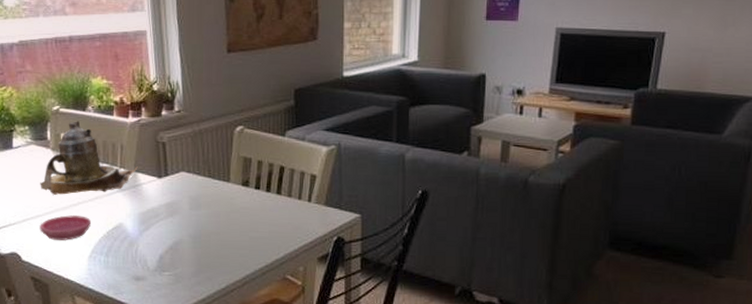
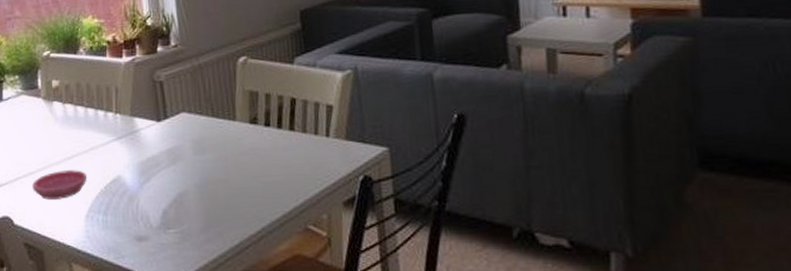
teapot: present [40,121,138,195] -> none [32,65,135,148]

